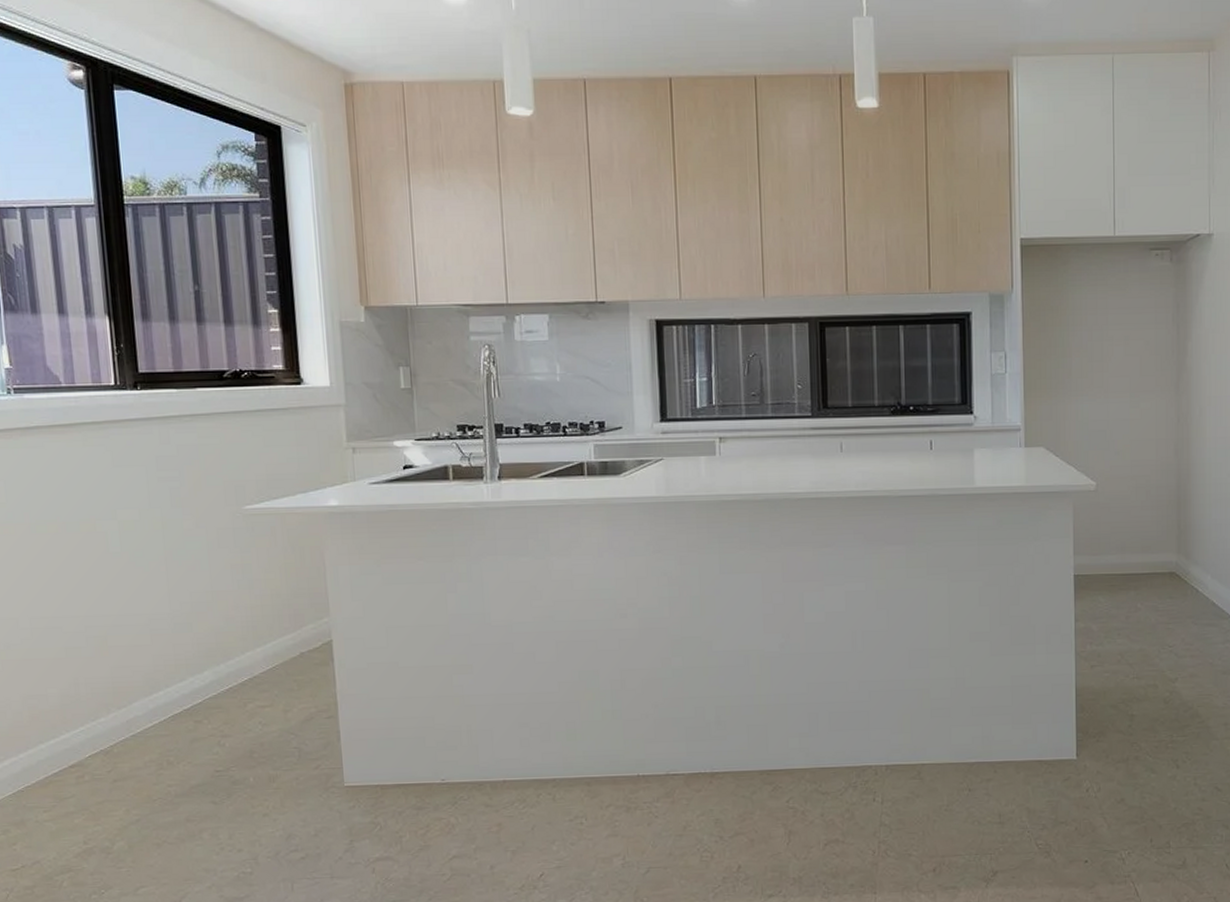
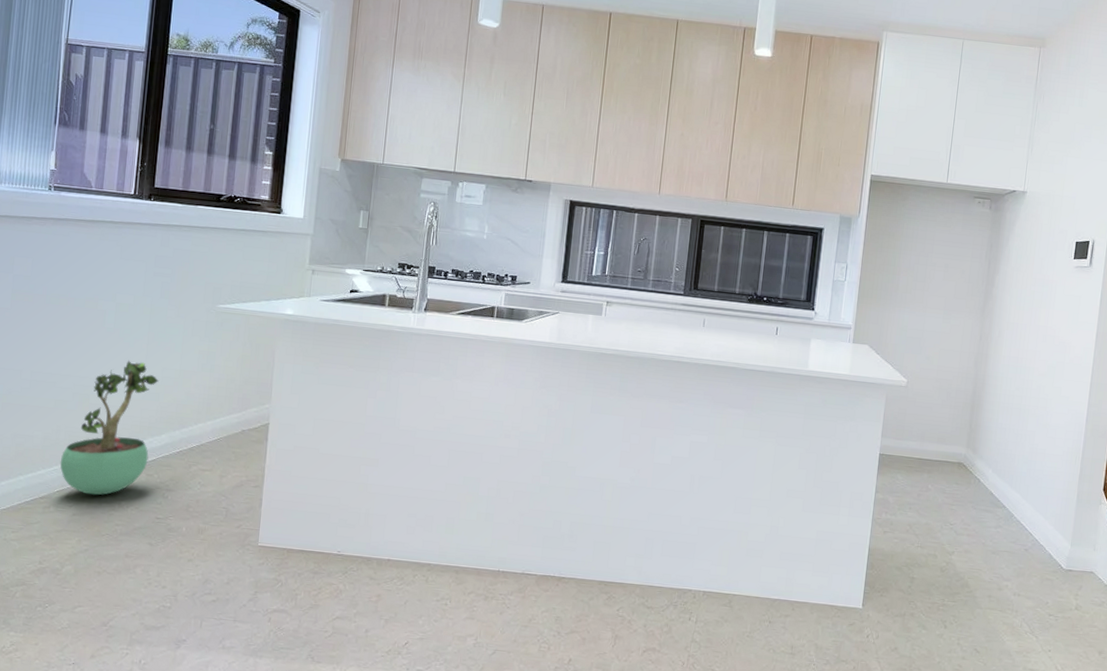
potted plant: none [86,587,193,755] -> present [60,360,159,496]

